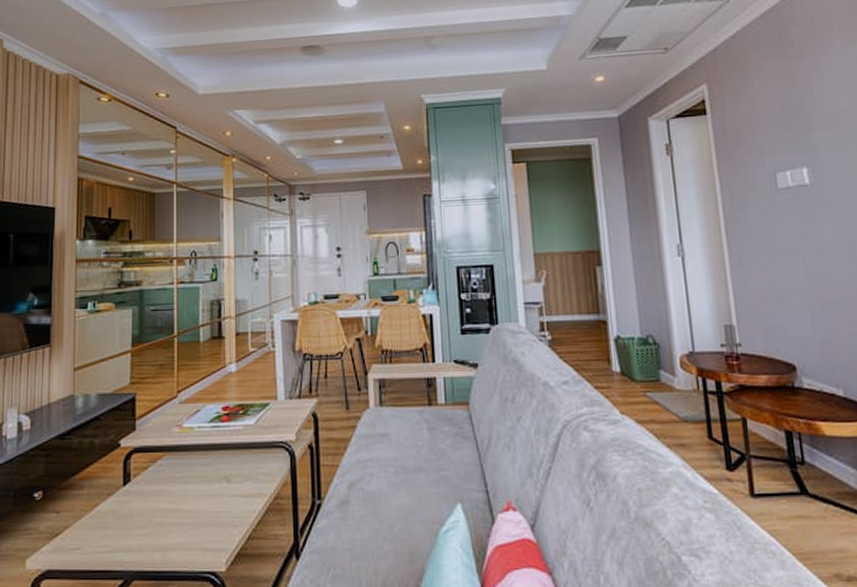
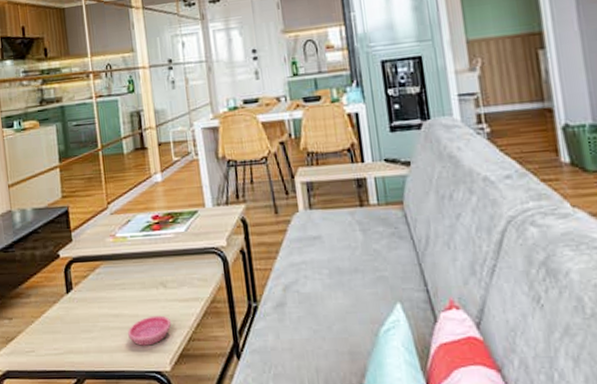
saucer: none [185,511,232,544] -> present [128,315,172,346]

